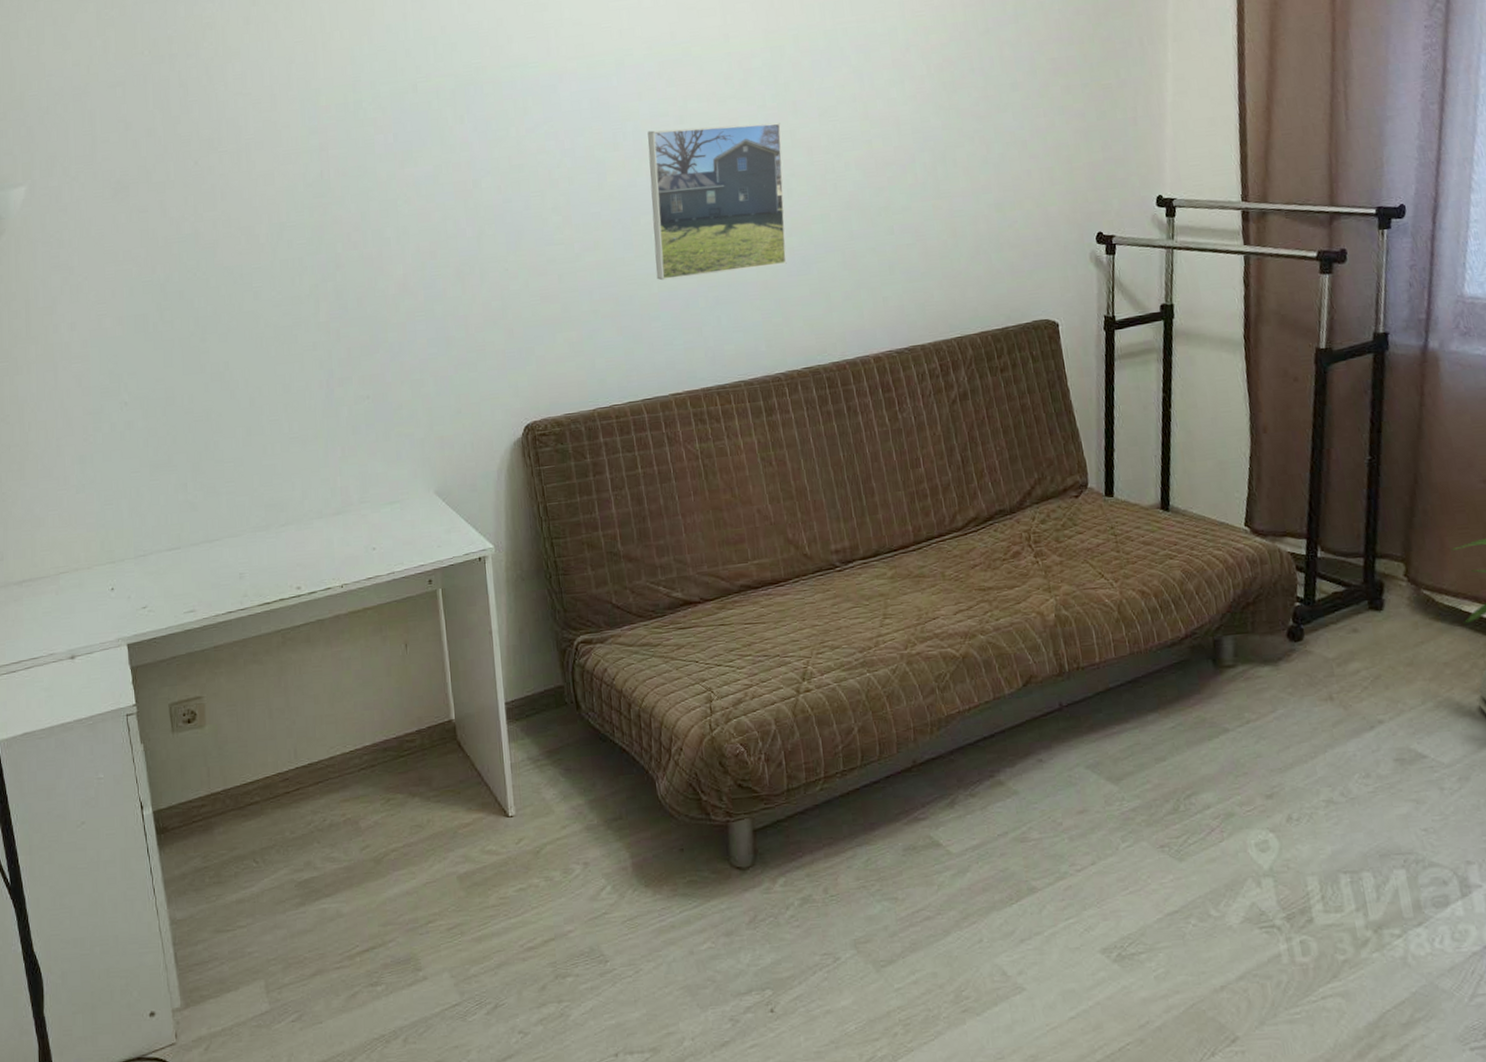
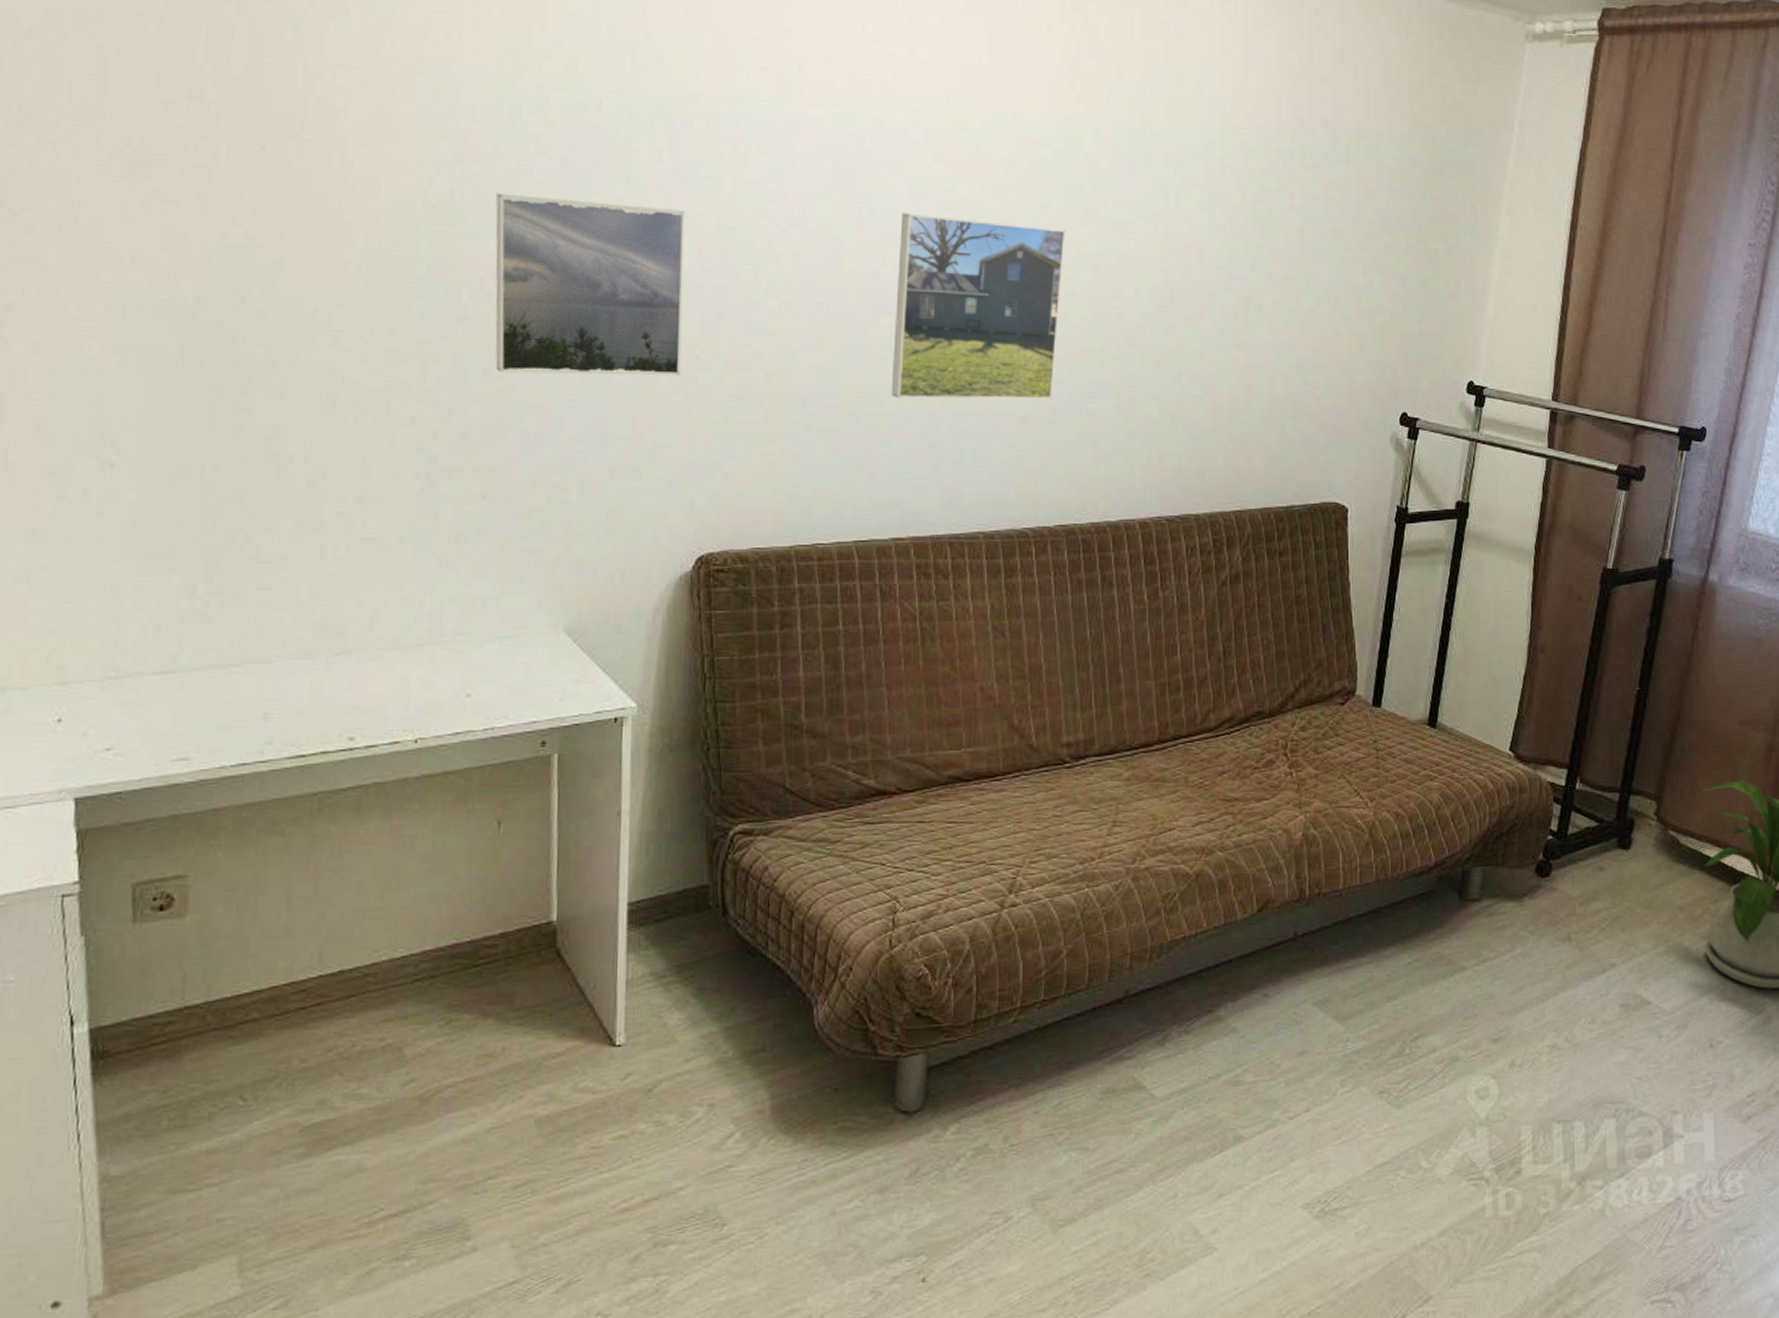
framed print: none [352,158,496,302] -> present [495,193,685,376]

